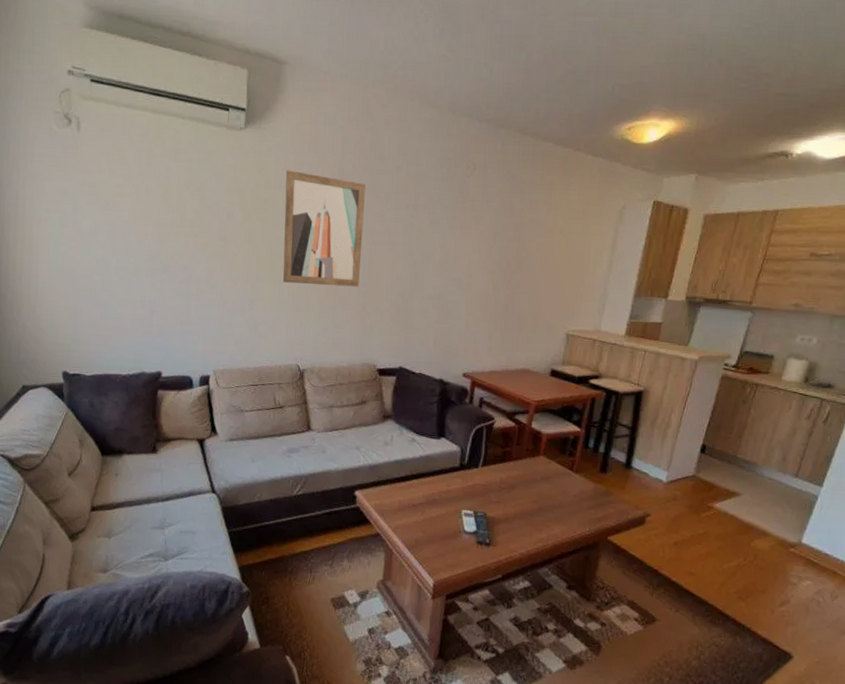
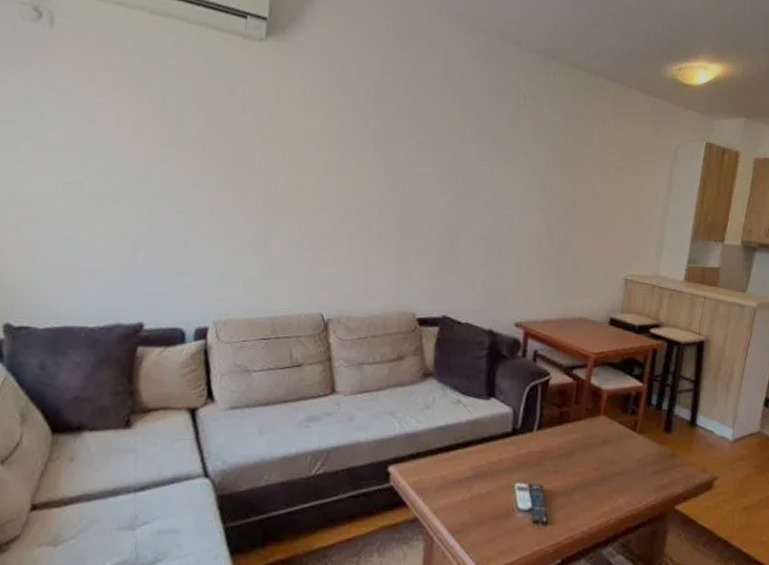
wall art: present [282,170,367,287] -> none [306,88,407,224]

